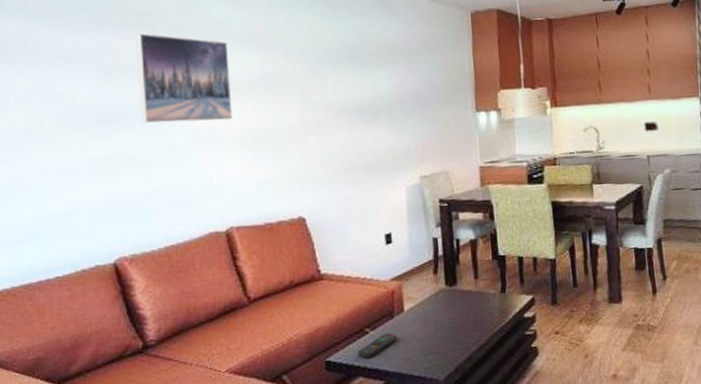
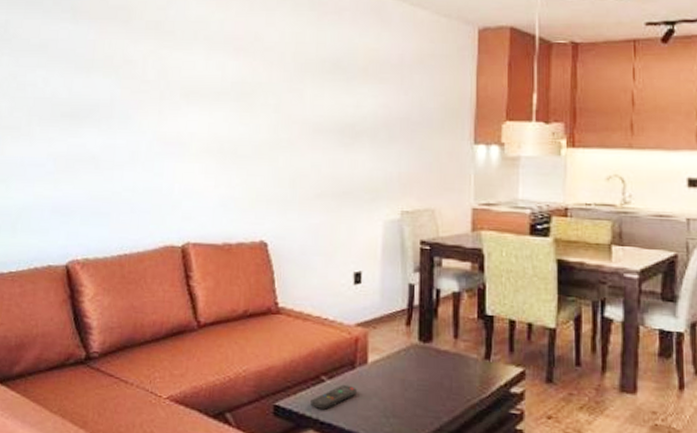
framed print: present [136,33,232,124] -> none [108,27,204,127]

